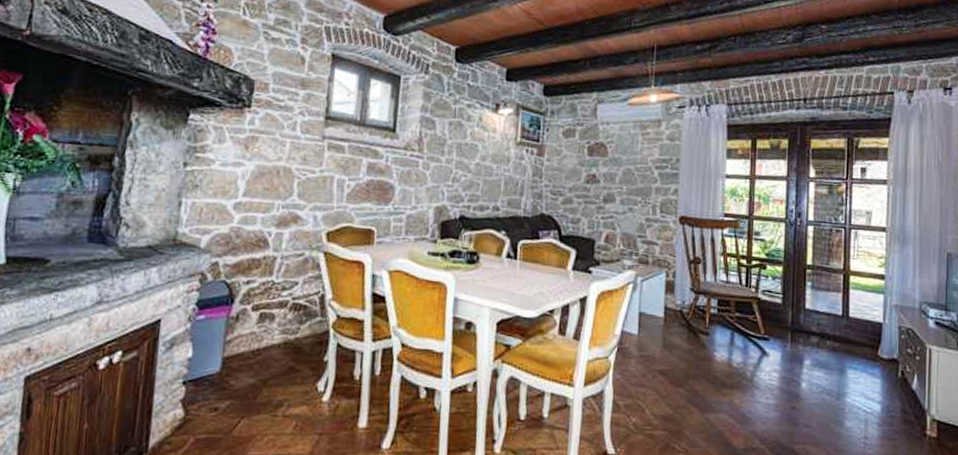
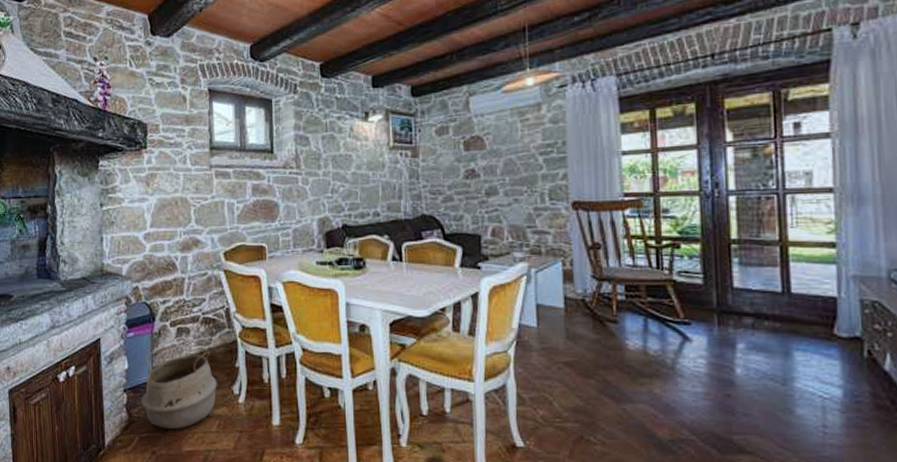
woven basket: none [202,337,300,430] -> present [141,351,217,429]

